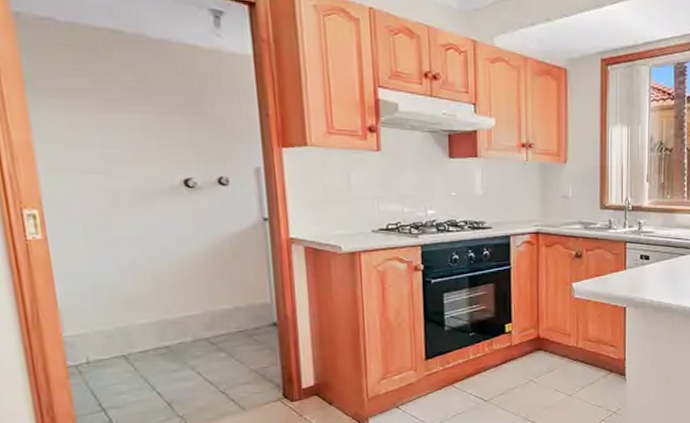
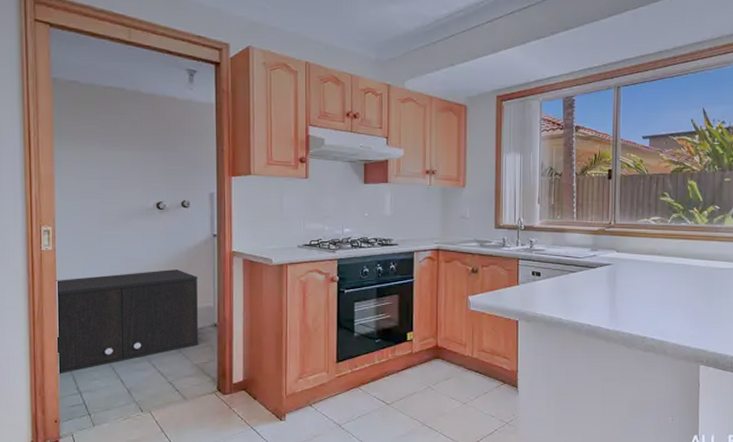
storage cabinet: none [52,260,256,390] -> present [55,269,199,375]

